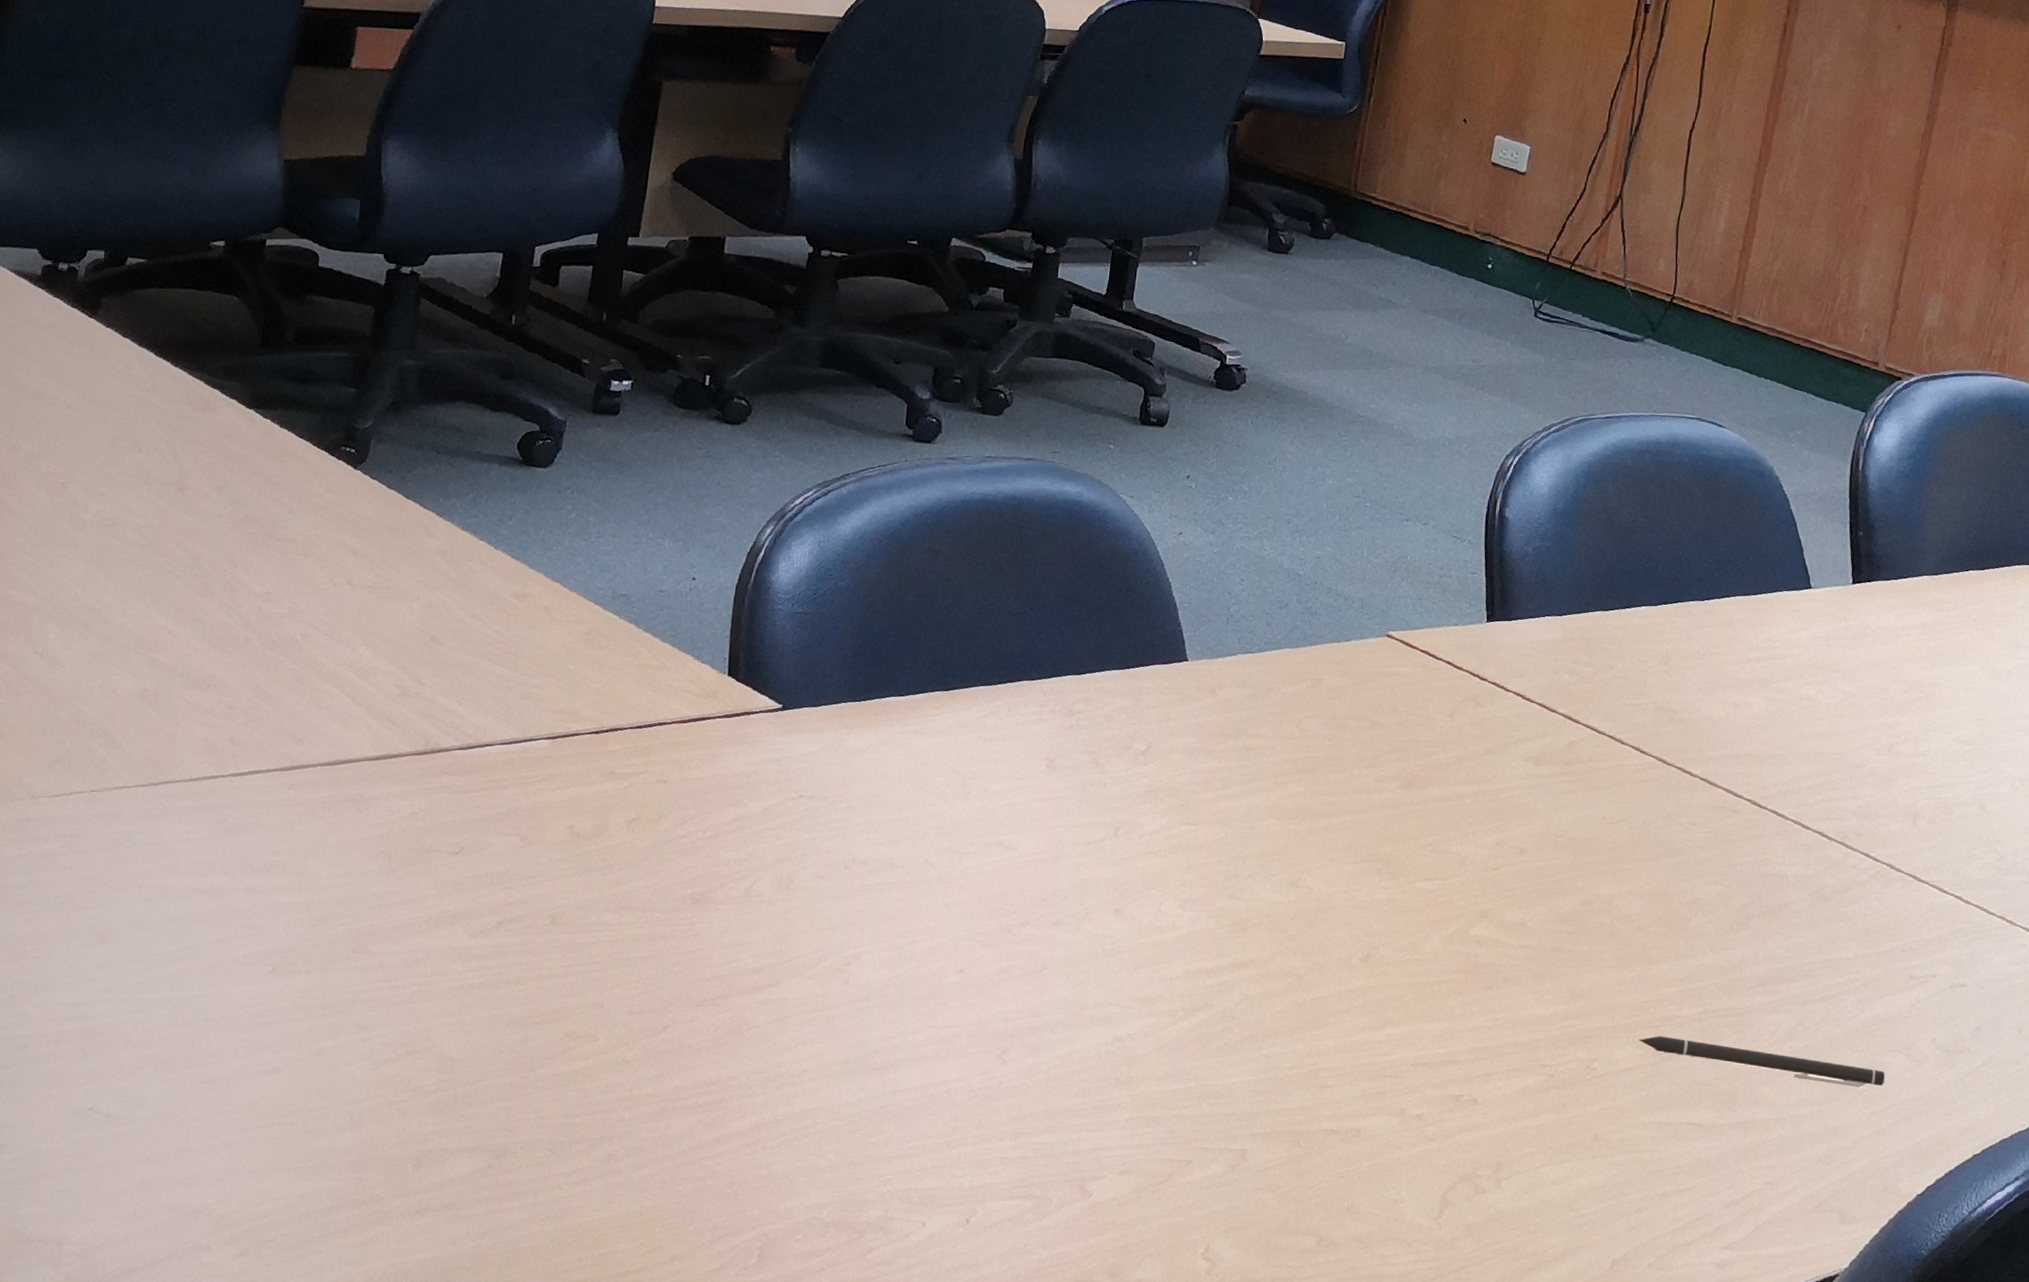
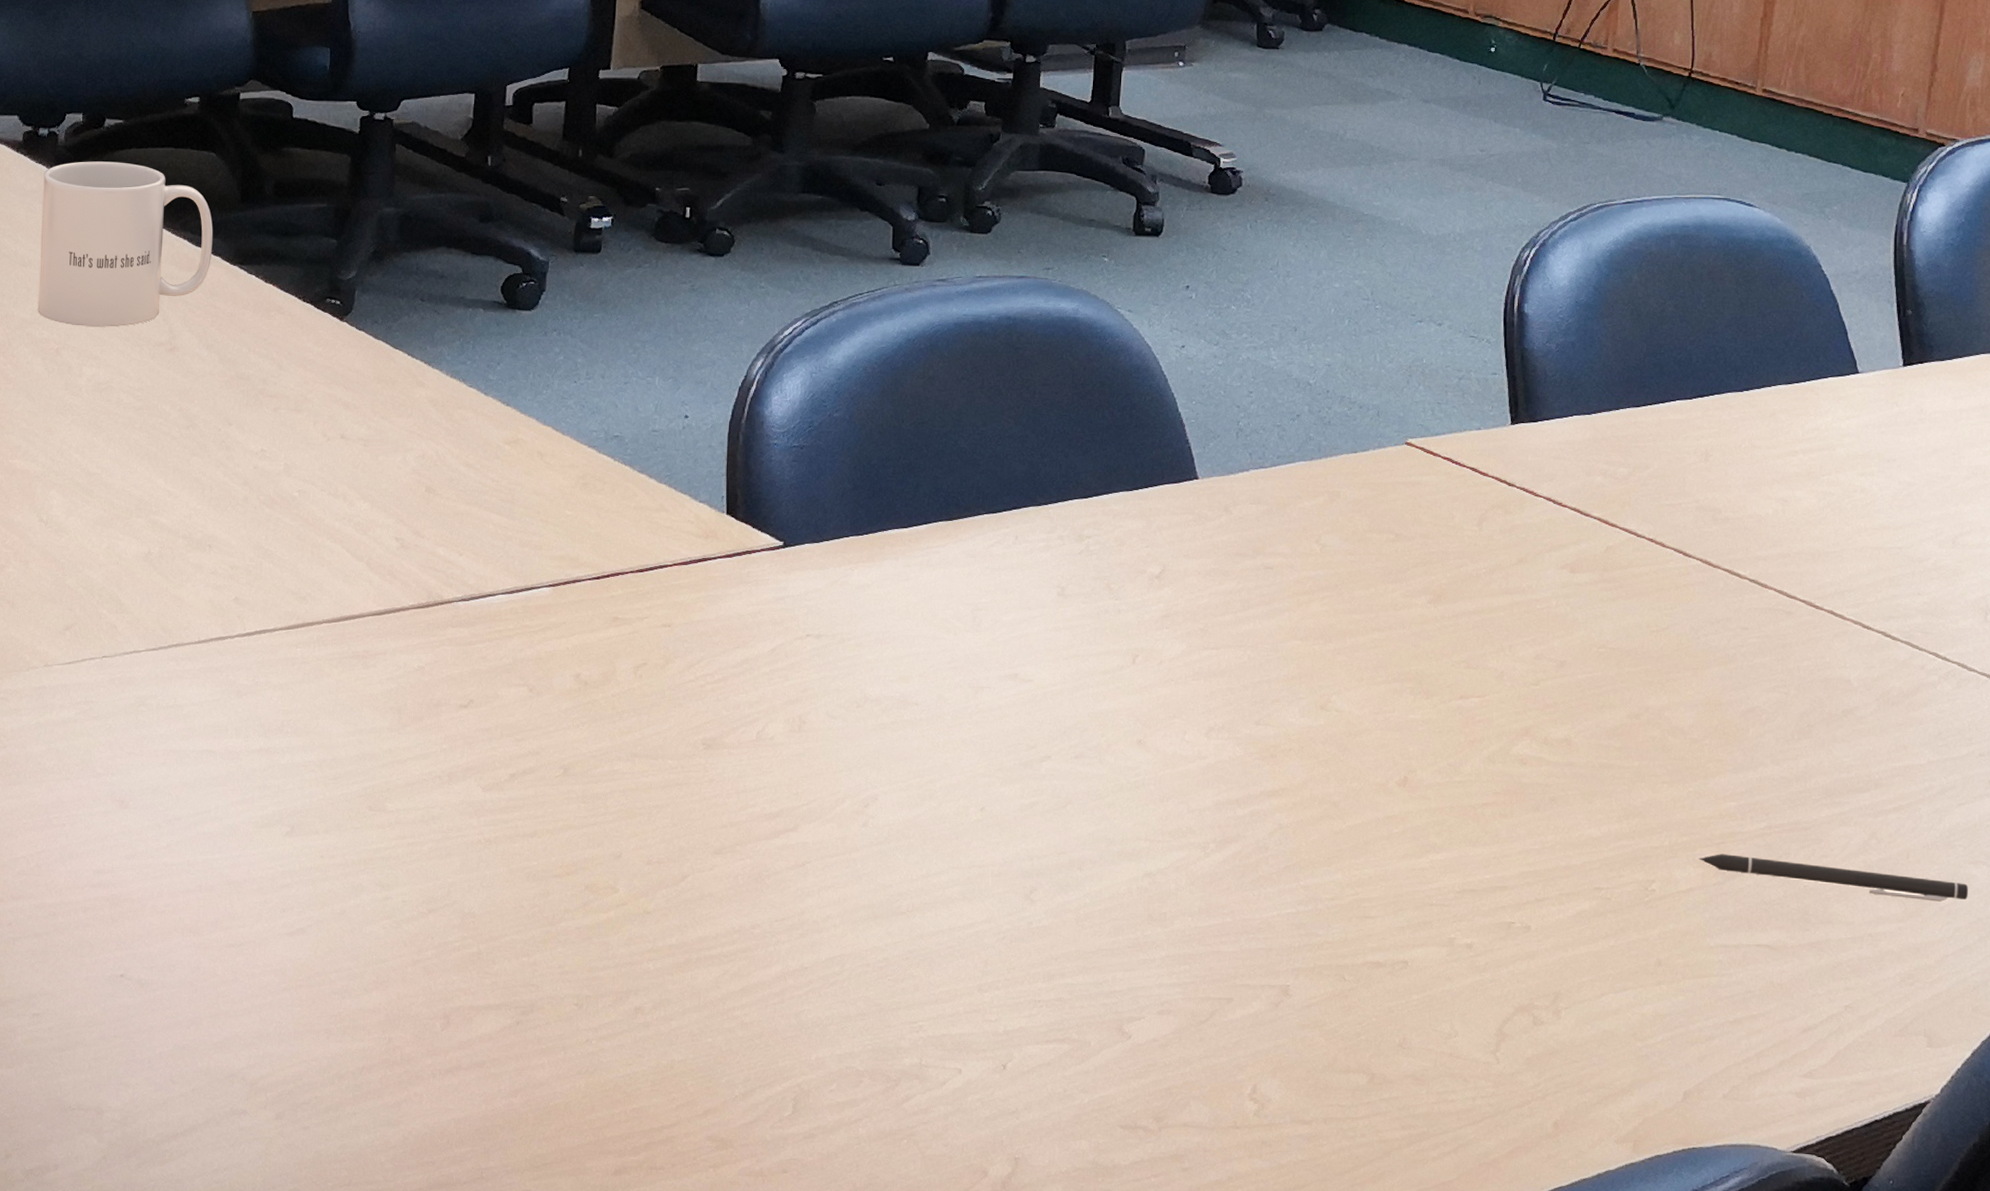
mug: none [46,298,231,464] -> present [38,161,213,327]

